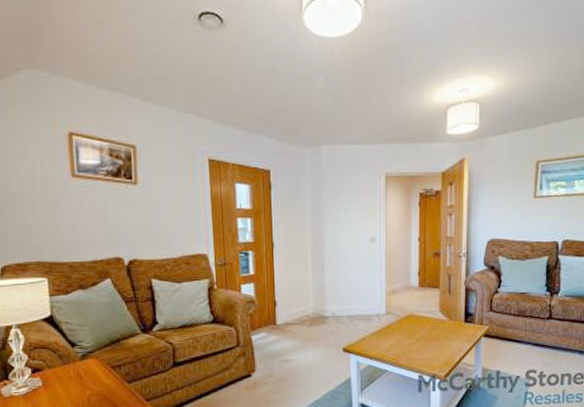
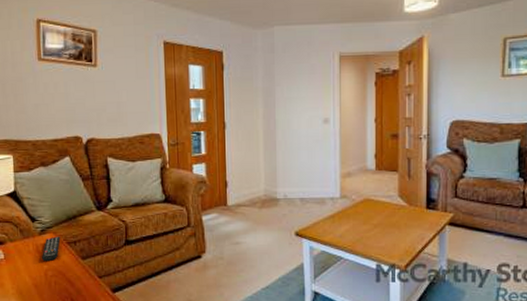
remote control: none [84,360,104,387] -> present [42,236,61,262]

